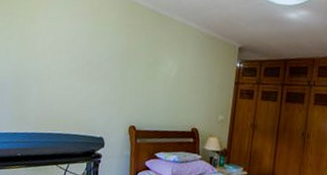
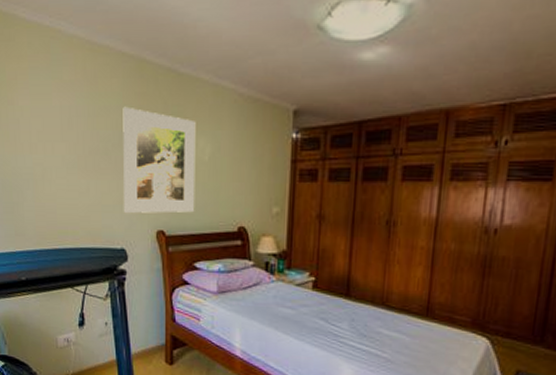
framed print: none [106,33,168,114] -> present [123,106,196,213]

